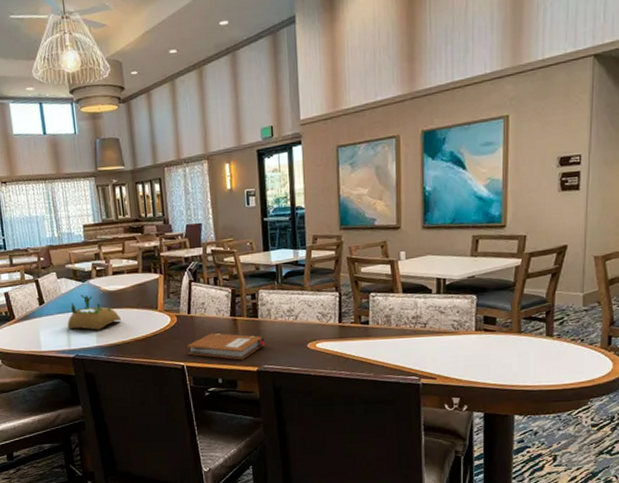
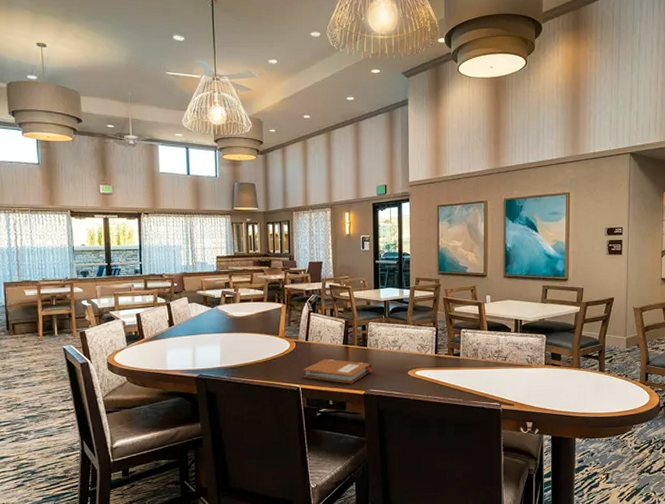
succulent planter: present [67,295,122,330] -> none [194,319,245,352]

